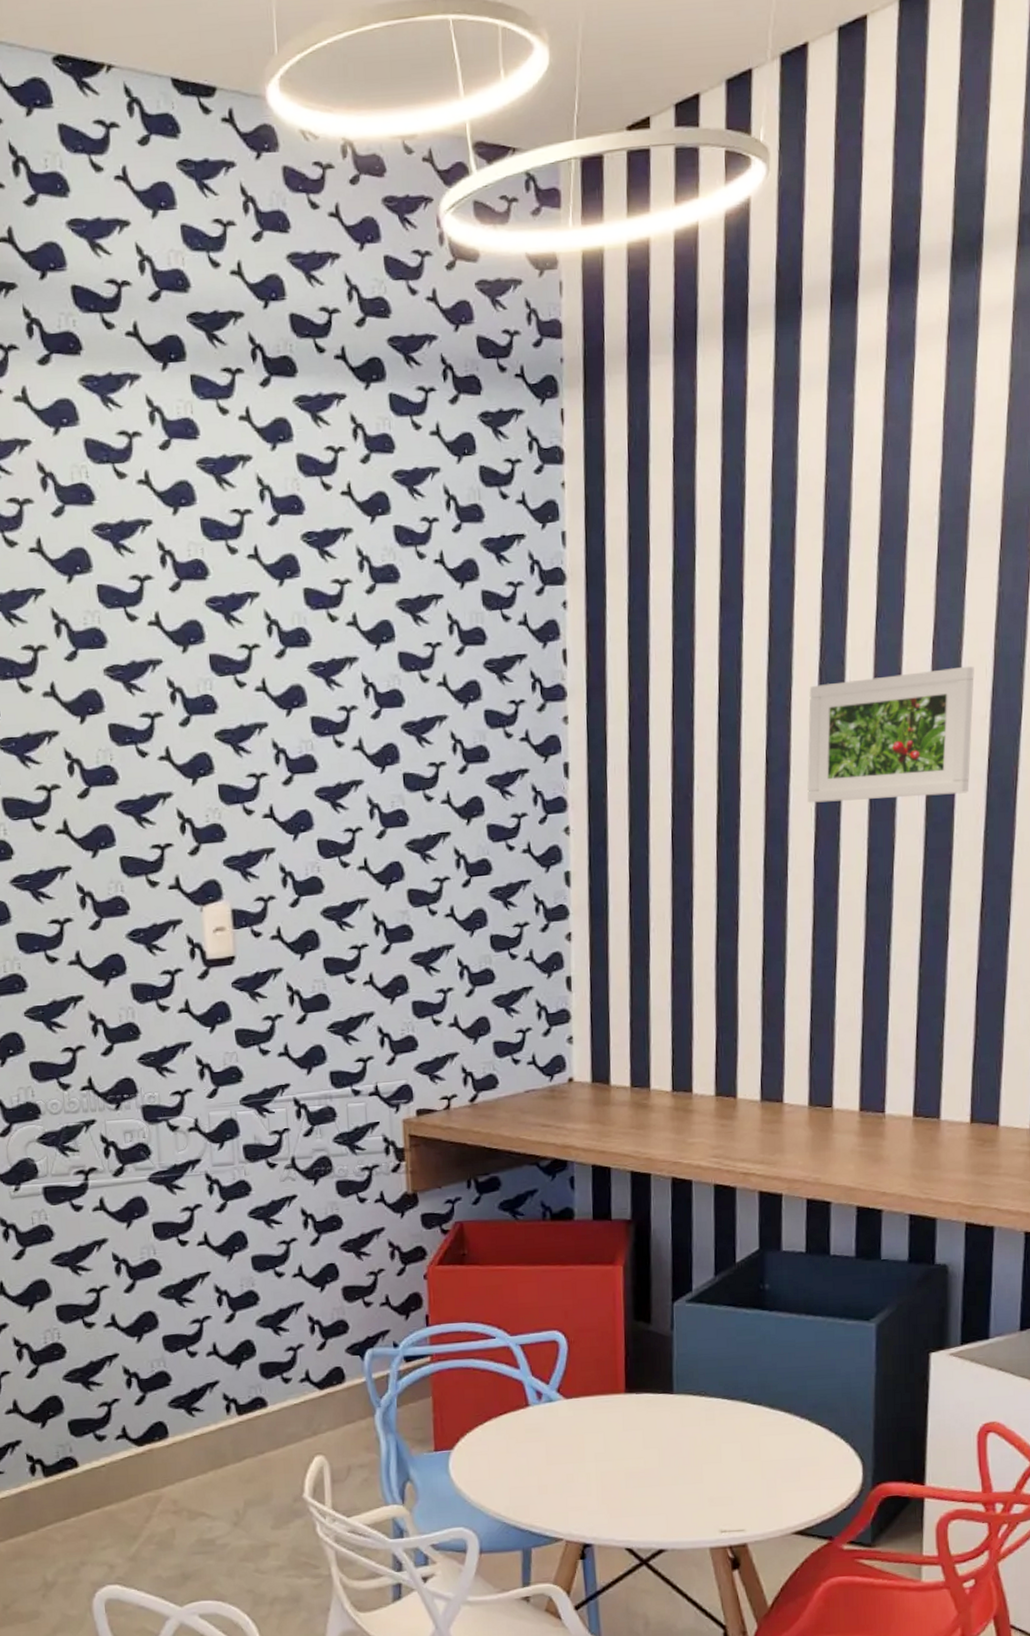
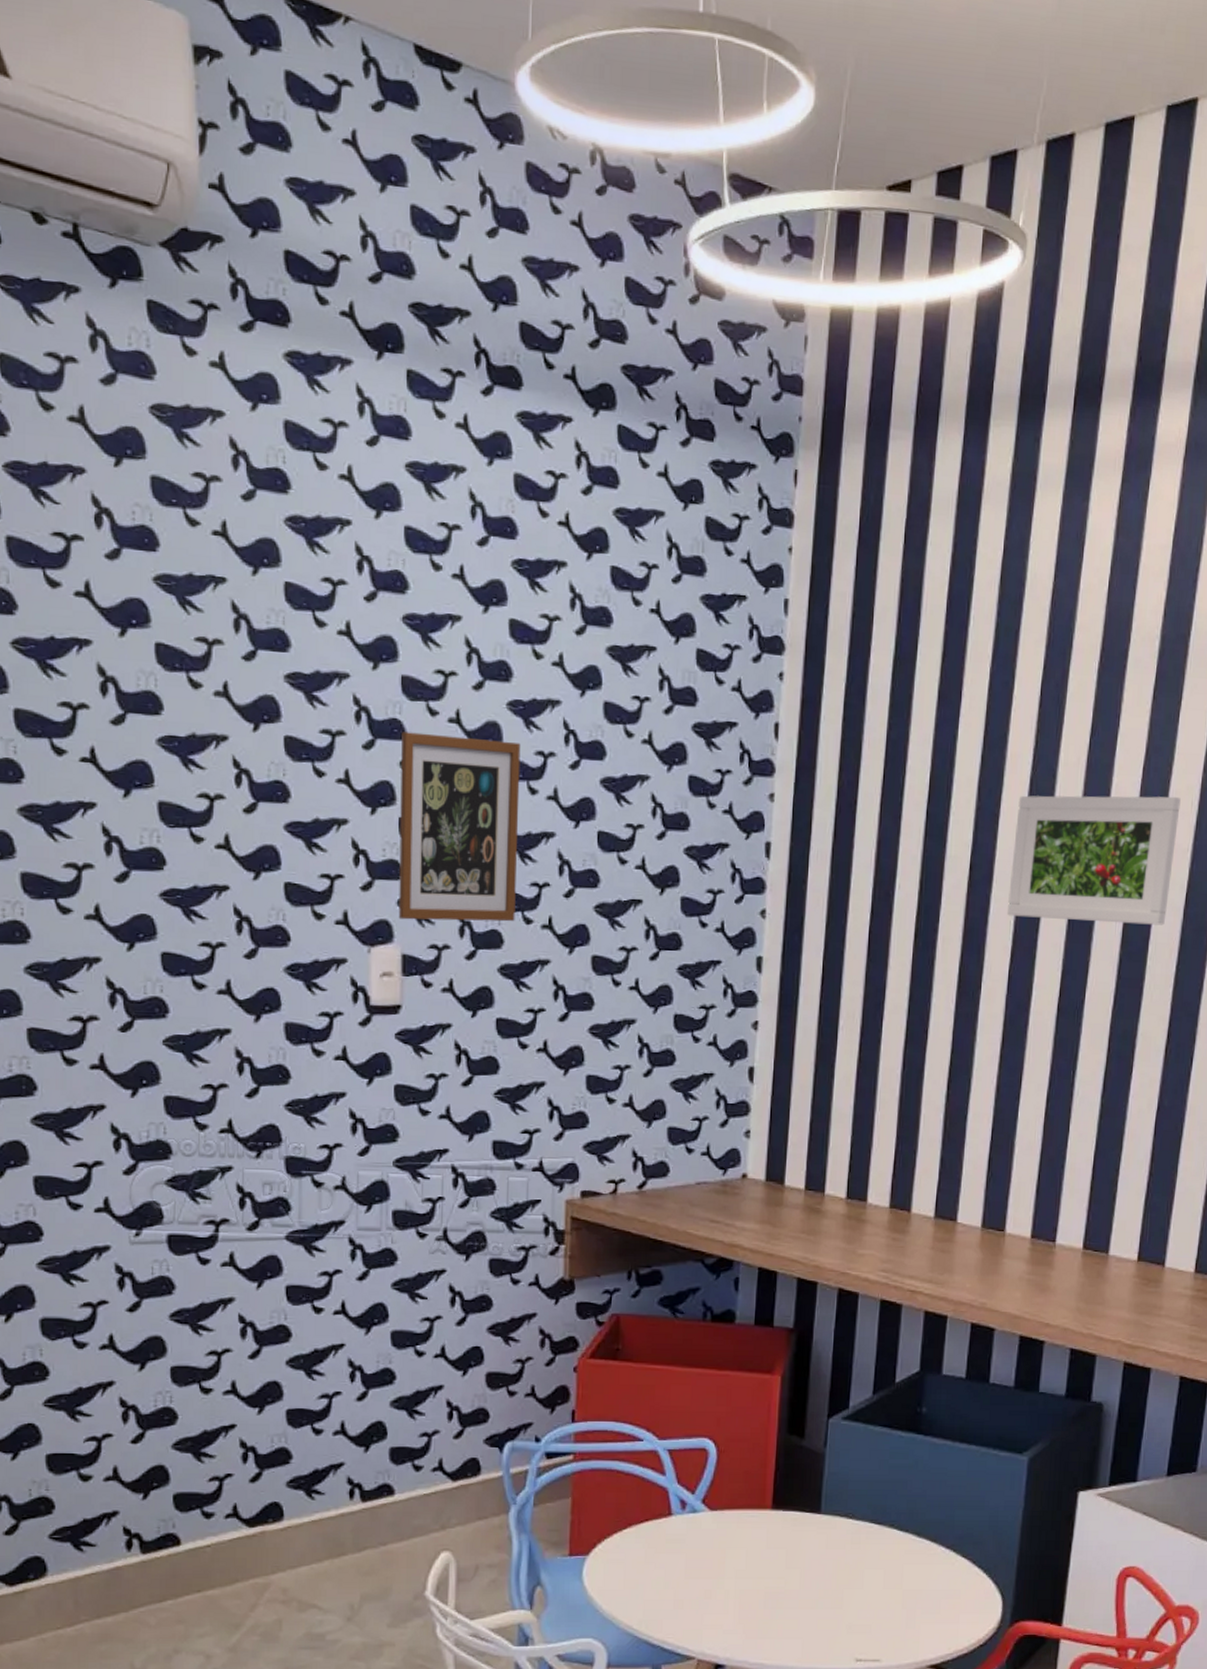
picture frame: none [214,701,333,878] -> present [398,732,521,922]

